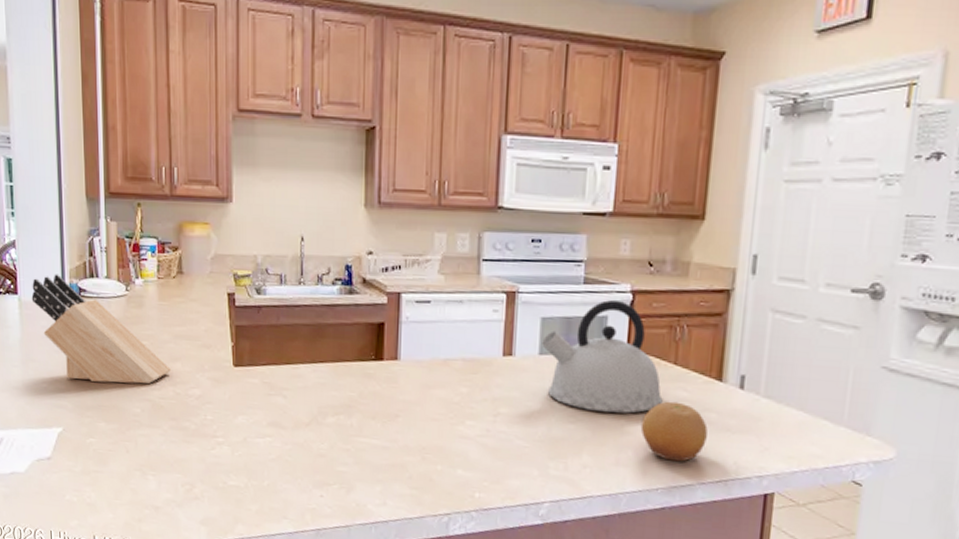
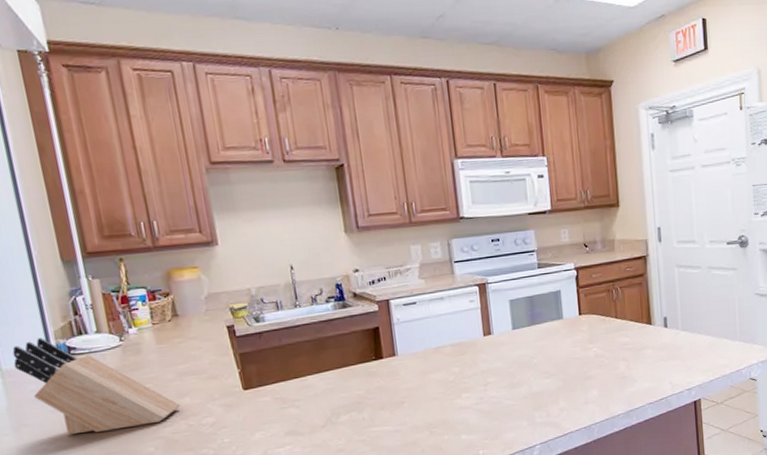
kettle: present [542,300,663,414] -> none [513,277,612,366]
fruit: present [640,401,708,462] -> none [599,346,648,392]

